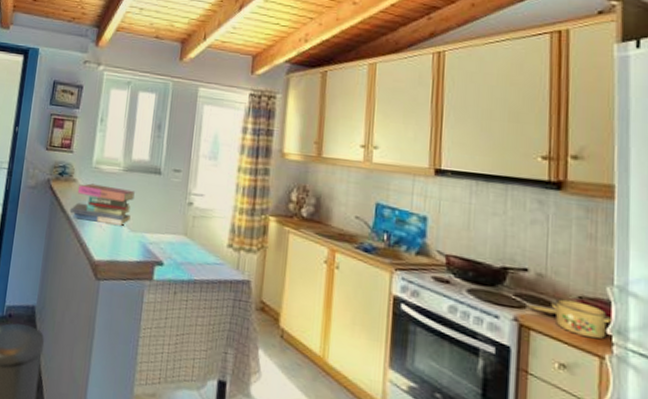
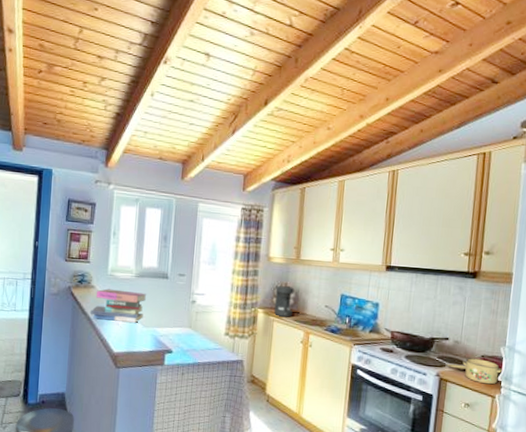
coffee maker: none [289,188,316,229] -> present [273,285,295,318]

